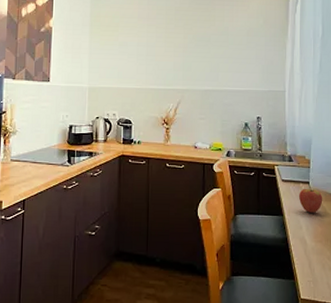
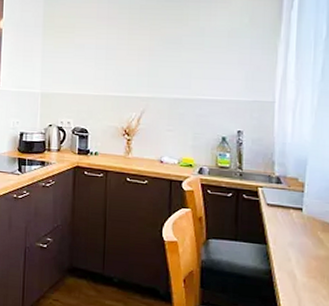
fruit: present [298,184,323,213] -> none [287,211,320,244]

